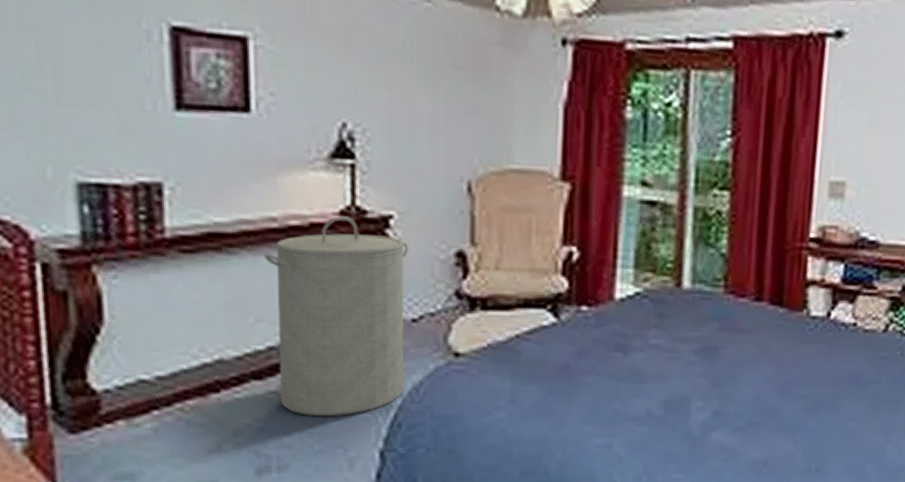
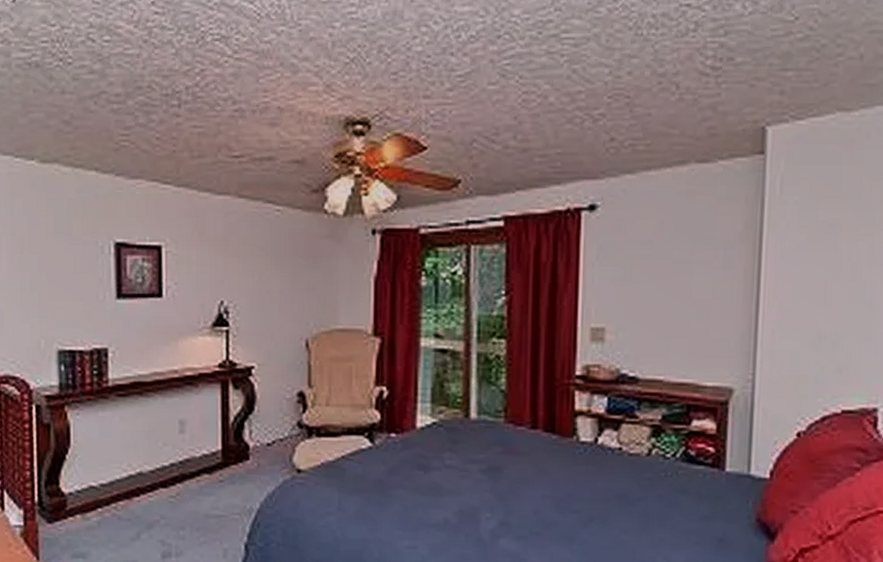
laundry hamper: present [263,216,410,417] -> none [169,368,266,517]

